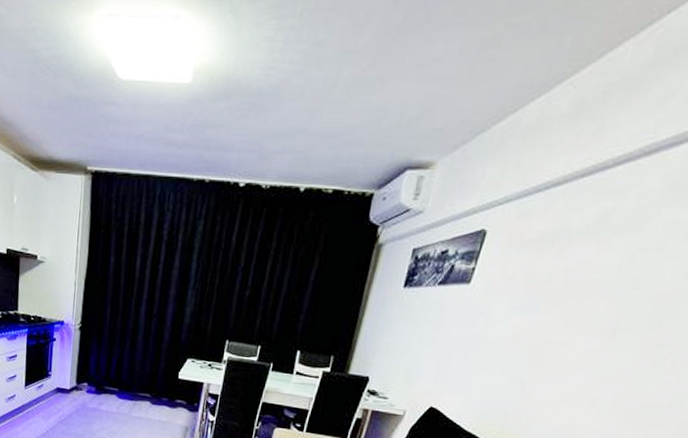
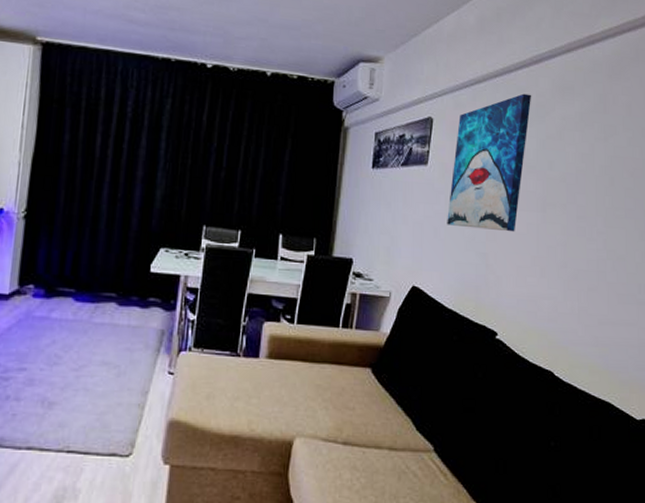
wall art: none [482,195,631,359] -> present [447,93,532,232]

